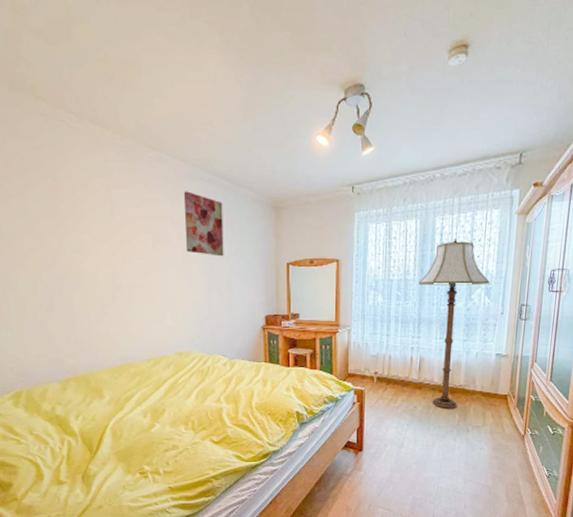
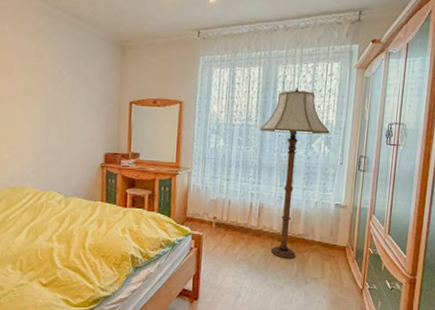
wall art: present [183,191,224,257] -> none [28,24,69,92]

